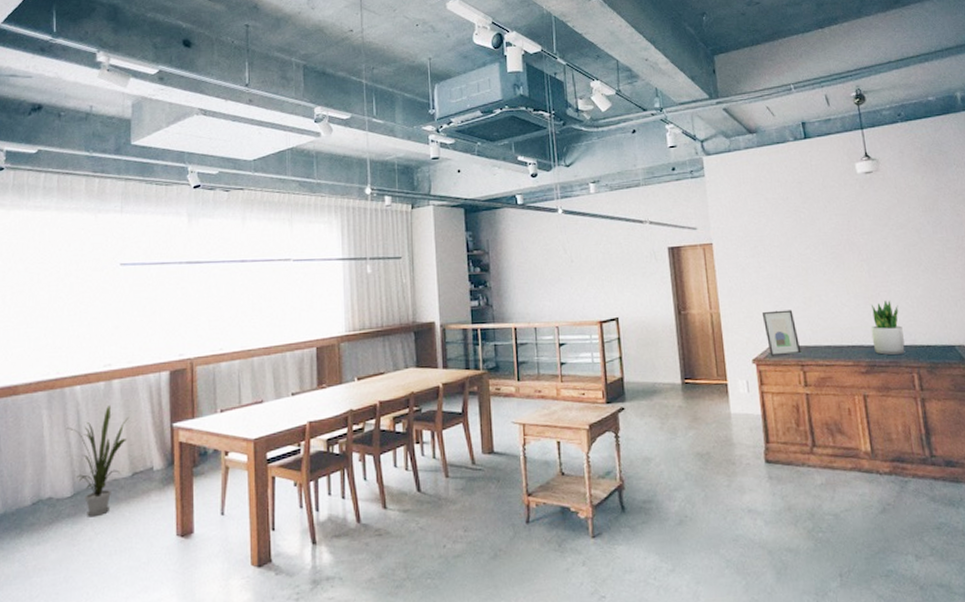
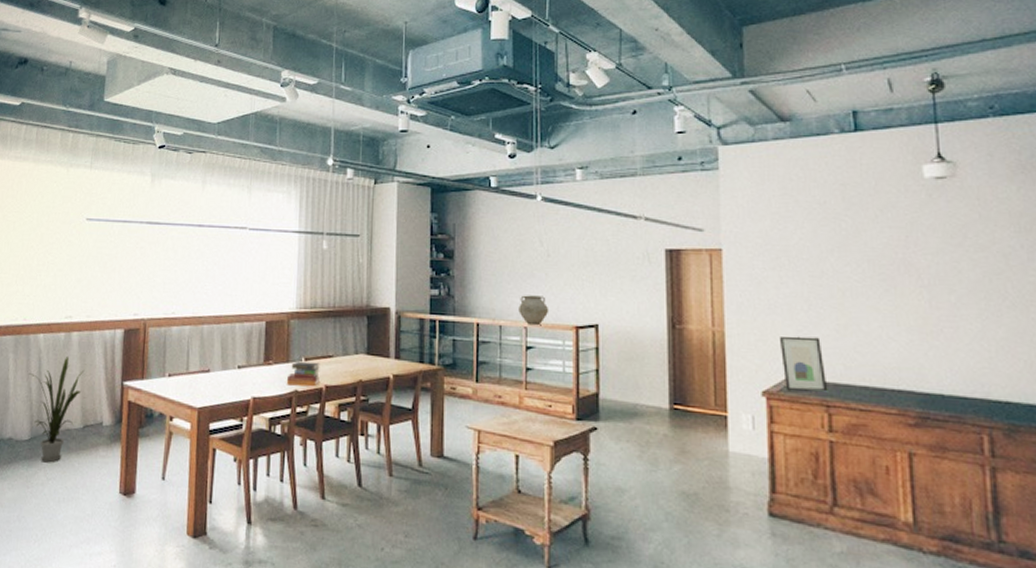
books: none [341,380,373,406] -> present [286,361,320,387]
ceramic pot: none [550,297,576,325] -> present [518,295,549,326]
planter: present [870,300,905,355] -> none [926,339,973,408]

